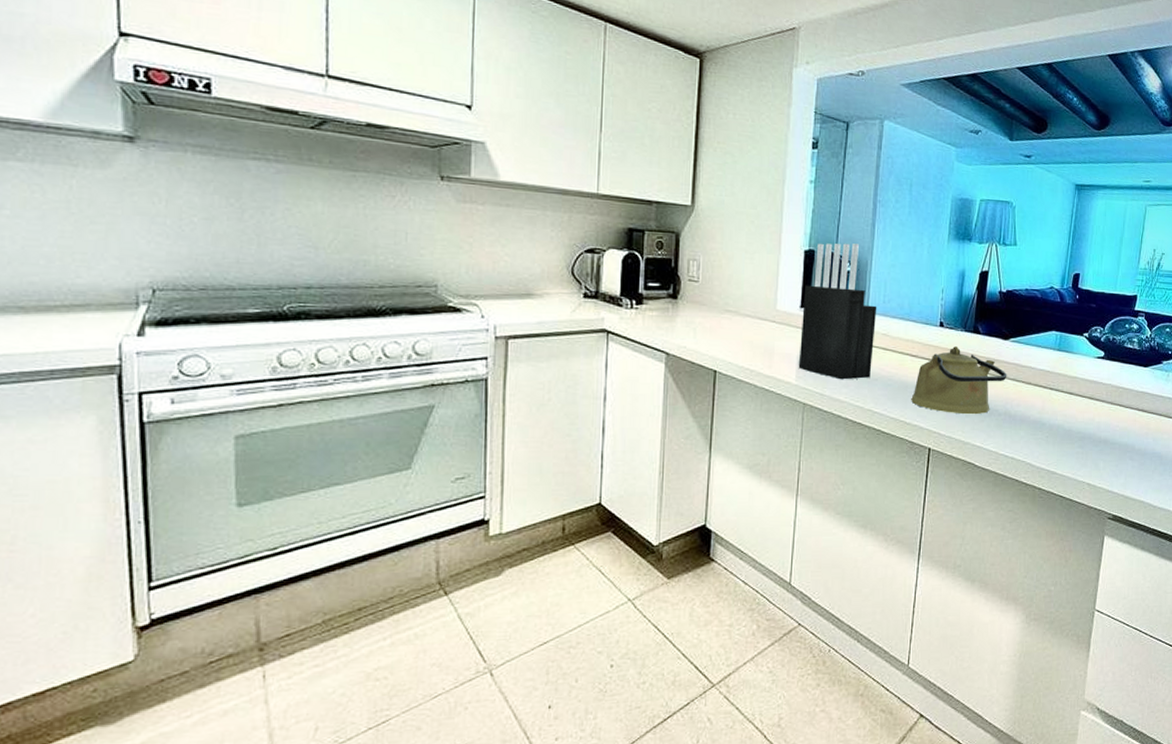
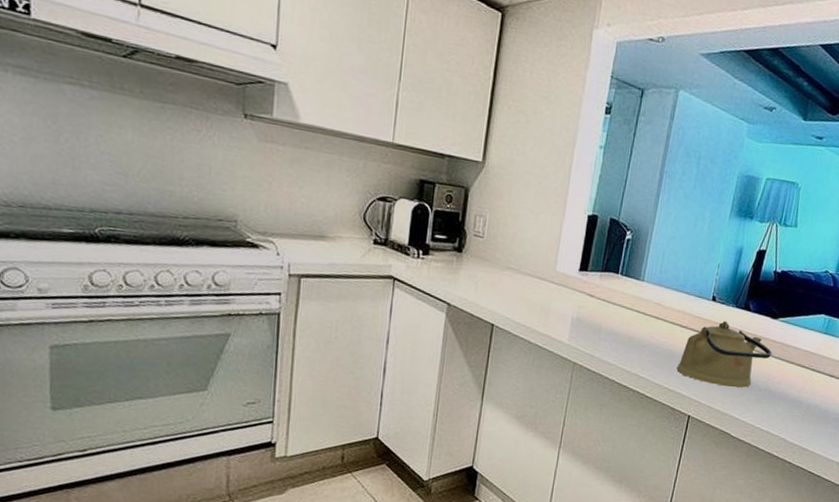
knife block: present [798,243,877,380] -> none [572,209,653,345]

